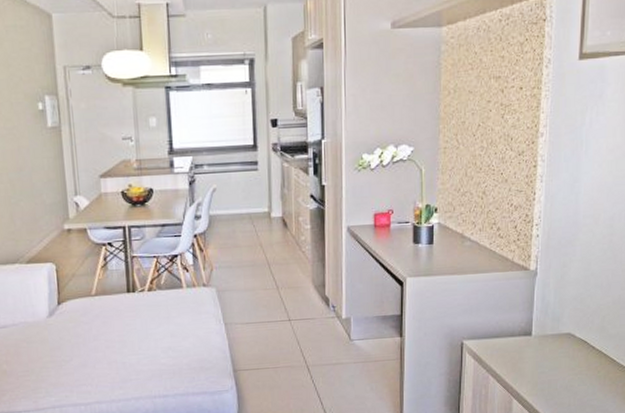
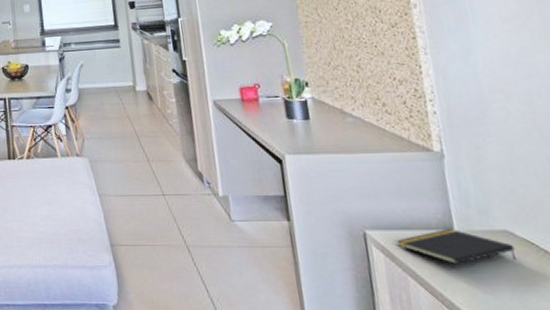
notepad: none [485,334,572,363] -> present [395,228,517,264]

